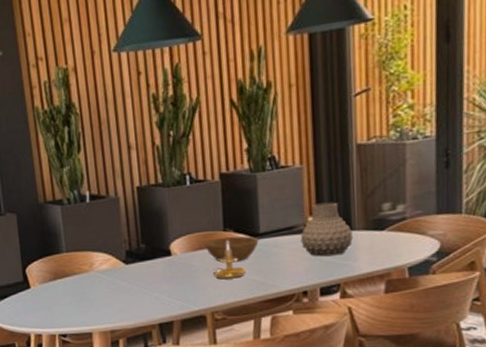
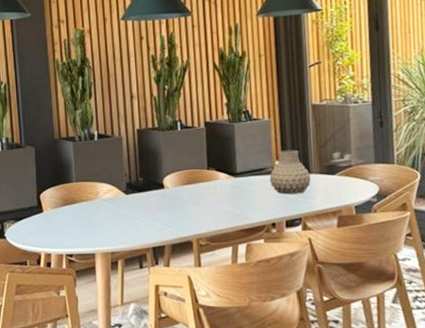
bowl: present [204,236,259,261] -> none [191,174,236,195]
candle holder: present [213,240,247,280] -> none [198,178,226,211]

